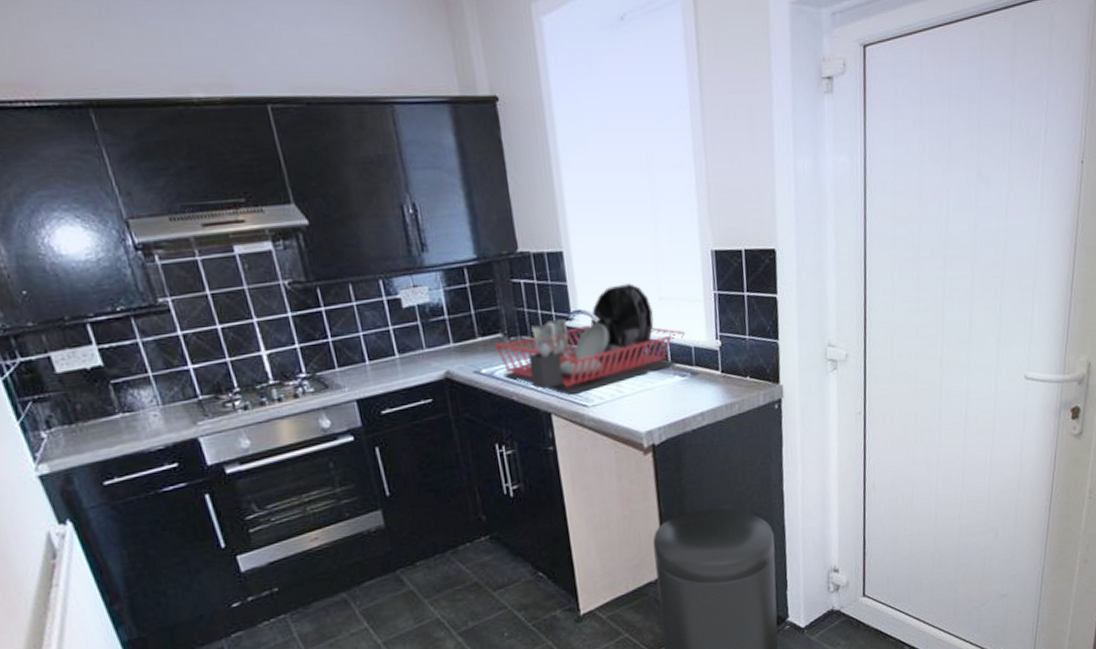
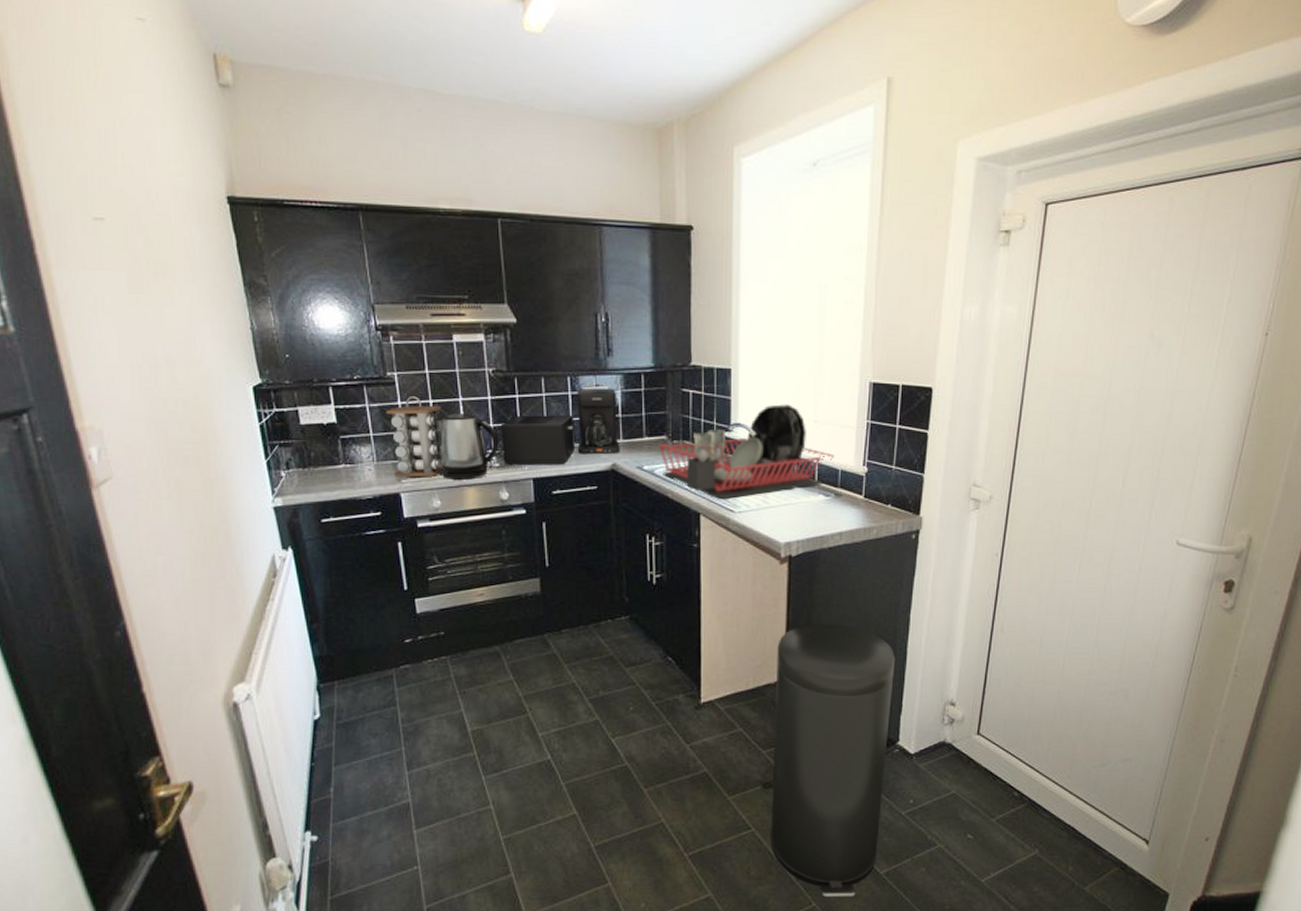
spice rack: none [164,323,247,420] -> present [386,396,443,478]
kettle: none [228,334,310,414] -> present [435,412,499,480]
toaster: none [308,323,401,389] -> present [500,415,576,465]
coffee maker: none [393,287,452,366] -> present [577,388,620,455]

